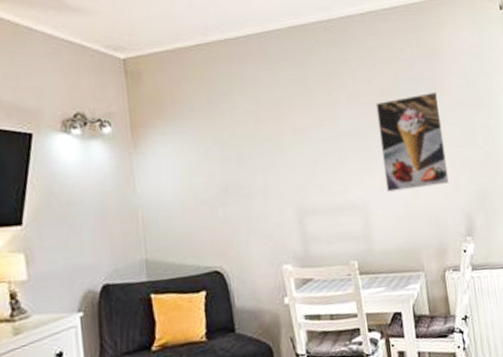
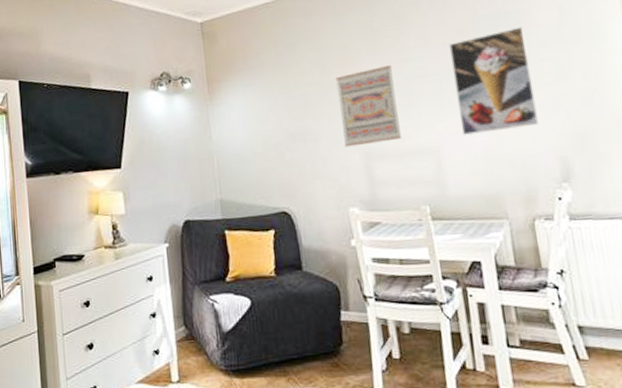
wall art: none [270,121,334,203] -> present [335,65,402,147]

